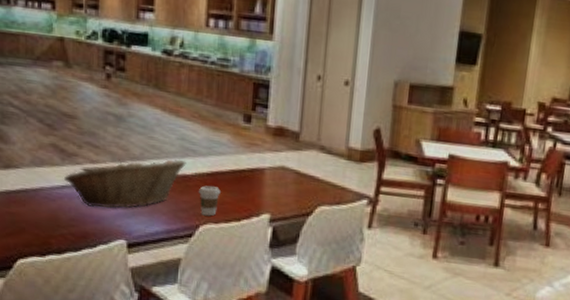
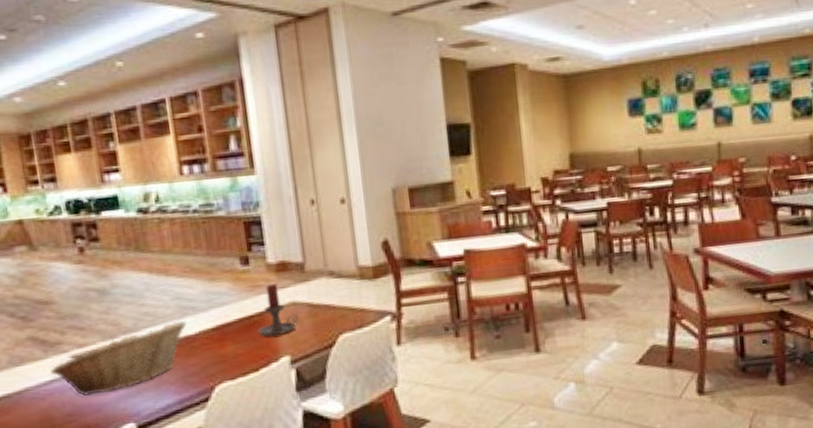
coffee cup: present [199,185,221,216] -> none [206,340,231,375]
candle holder: none [246,145,286,194] -> present [258,283,300,337]

